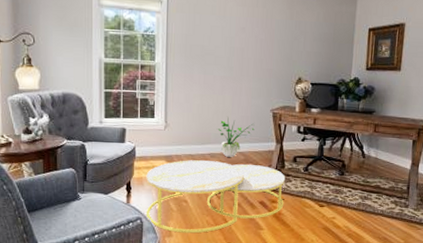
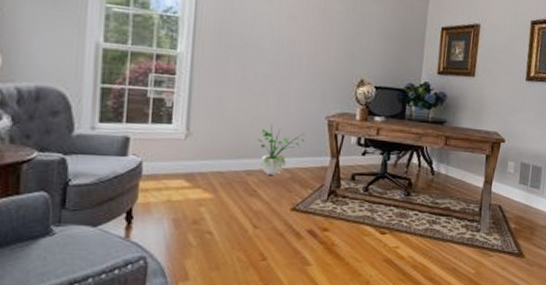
coffee table: present [146,160,286,234] -> none [153,179,341,275]

